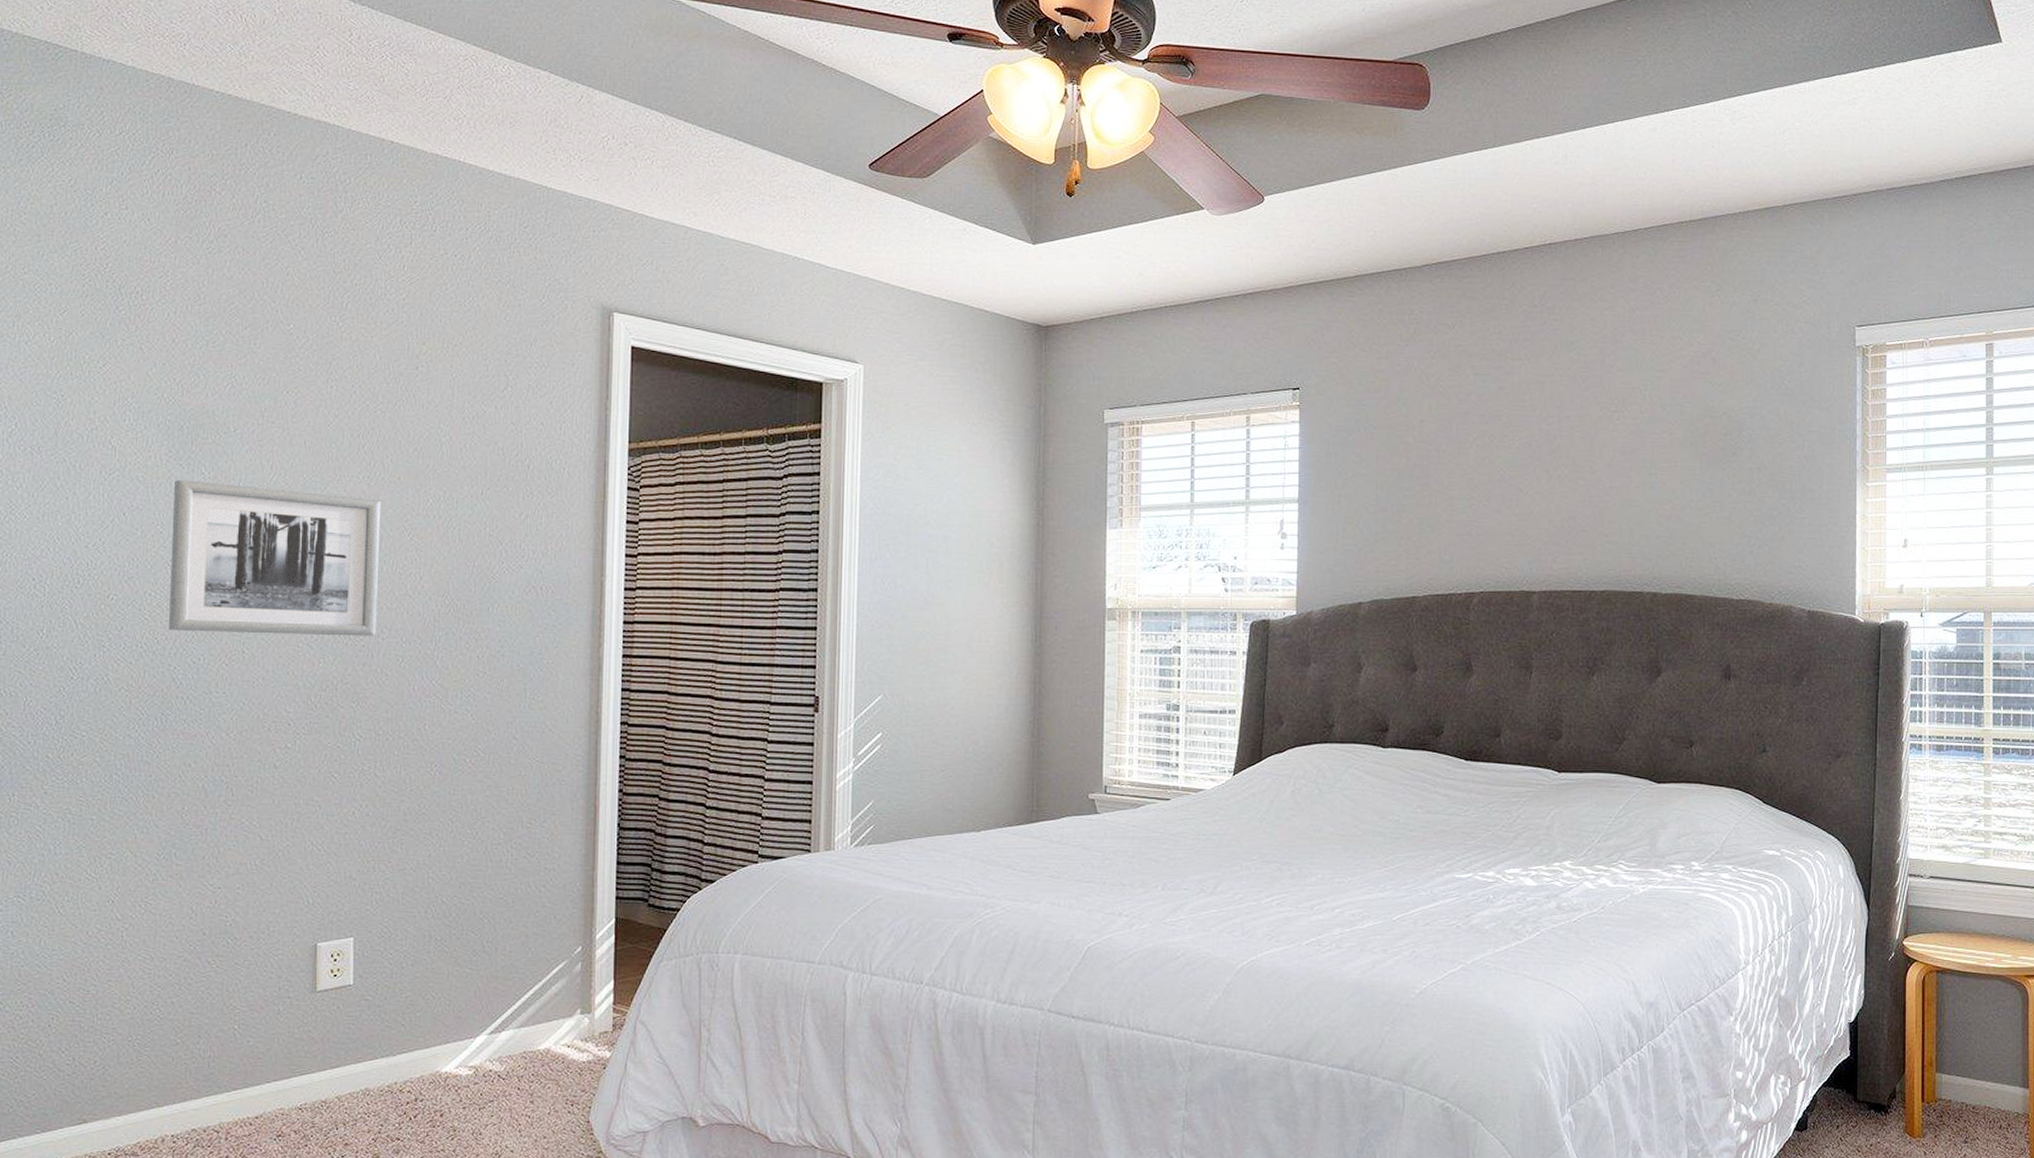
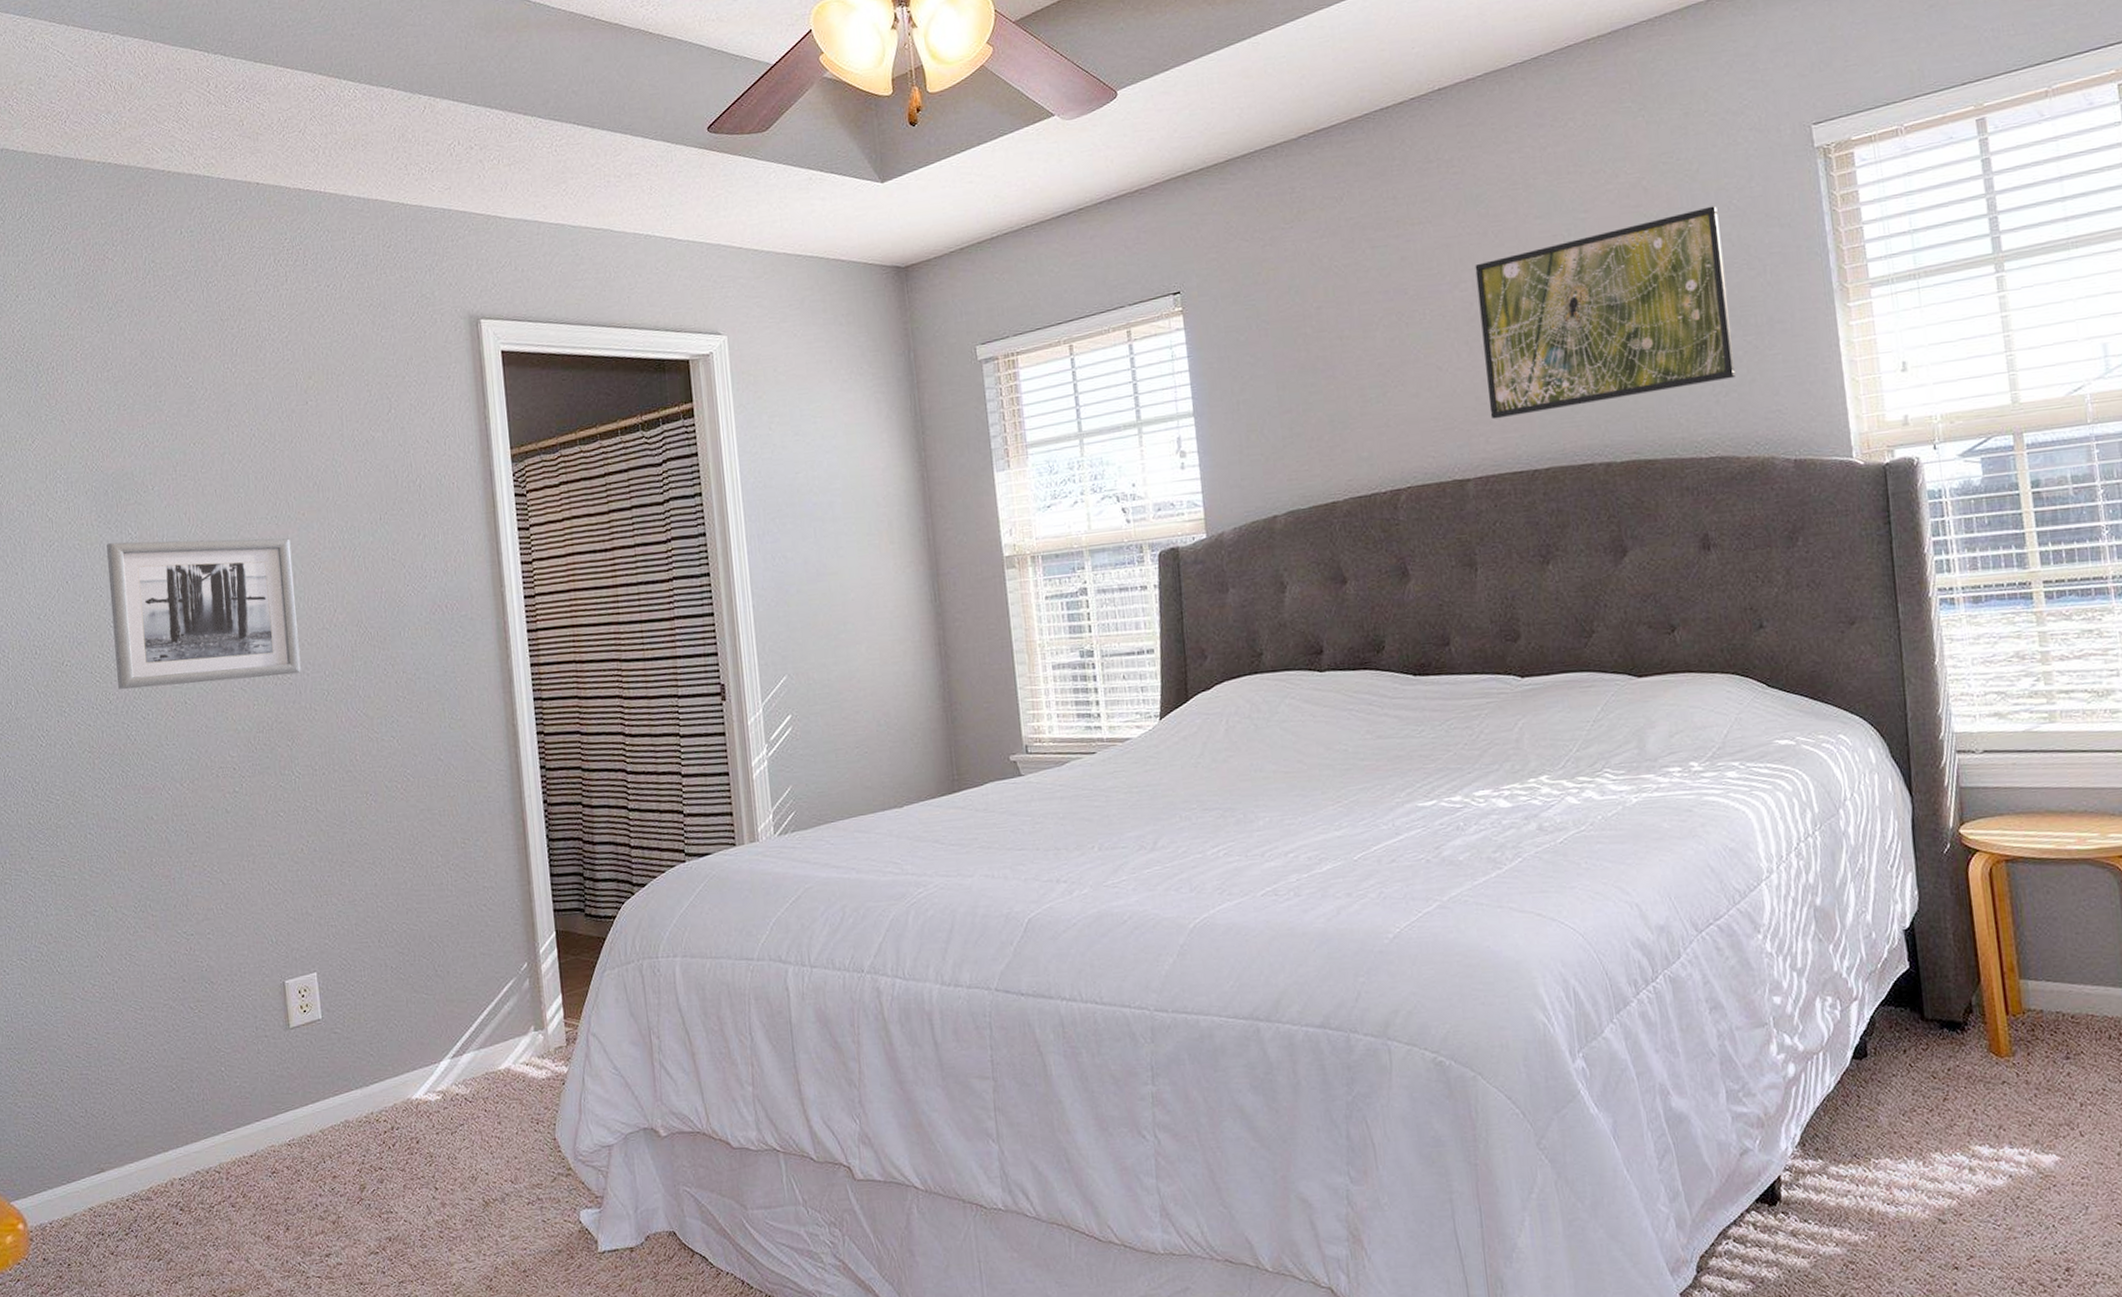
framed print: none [1560,383,1771,542] -> present [1475,206,1736,420]

